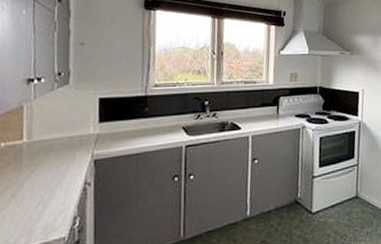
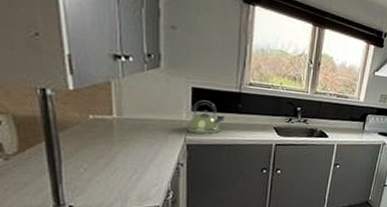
kettle: none [93,109,132,147] -> present [186,100,225,135]

